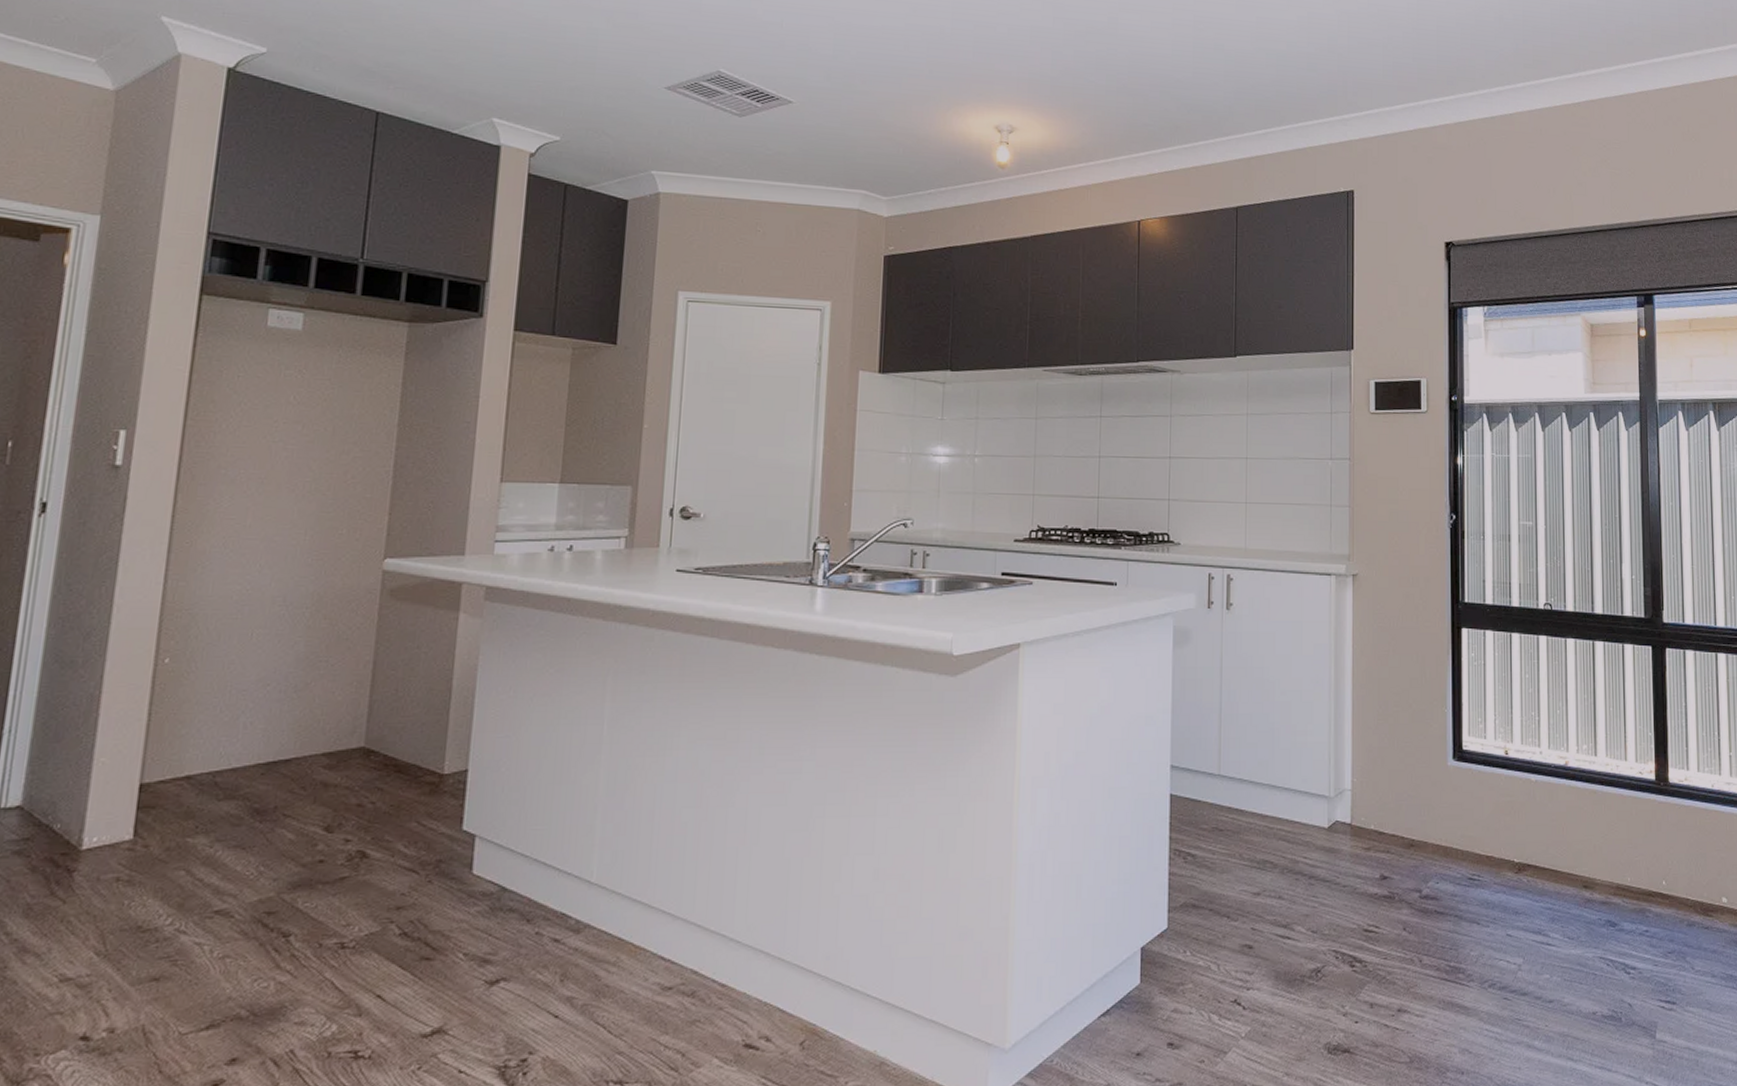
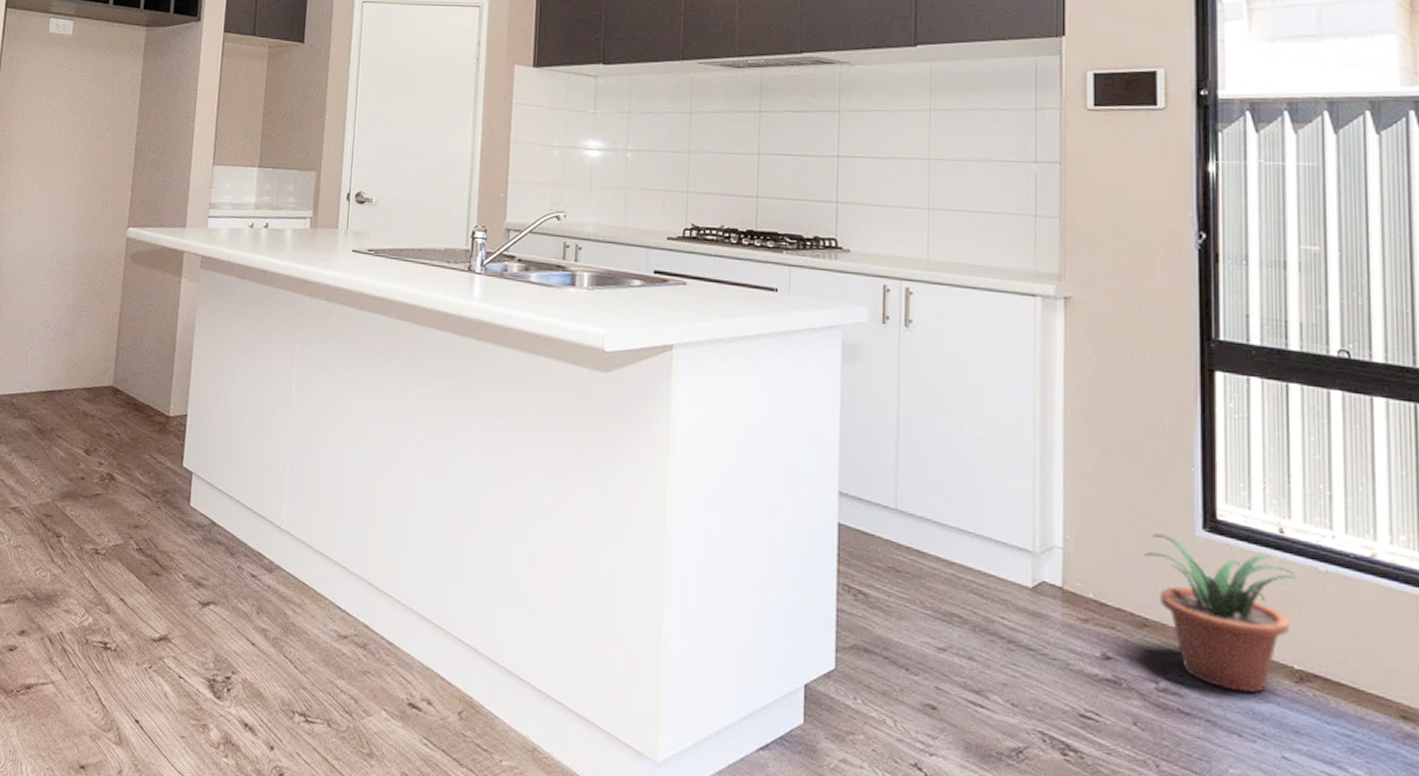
potted plant: none [1411,767,1517,888] -> present [1144,533,1298,693]

